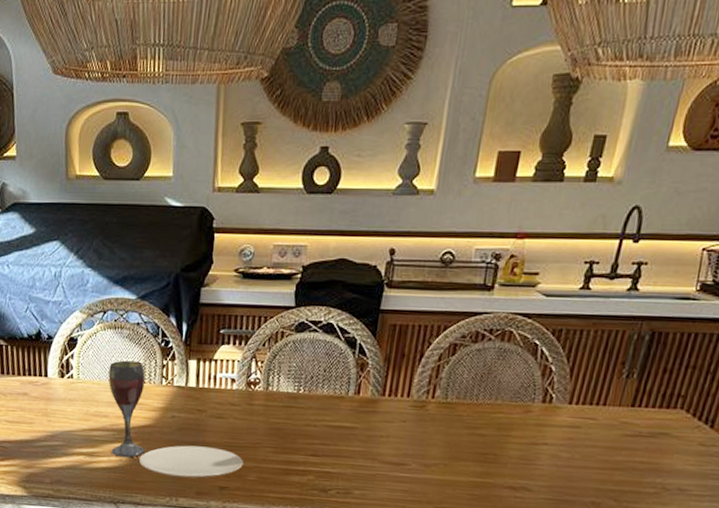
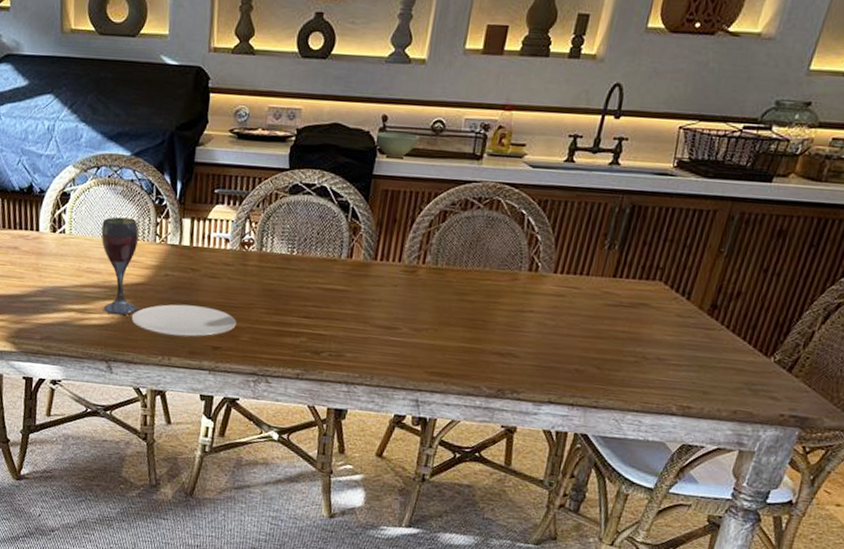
bowl: none [383,265,428,293] -> present [376,131,419,159]

